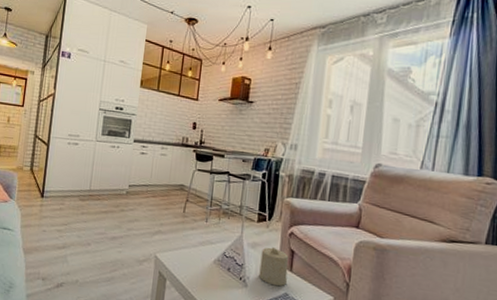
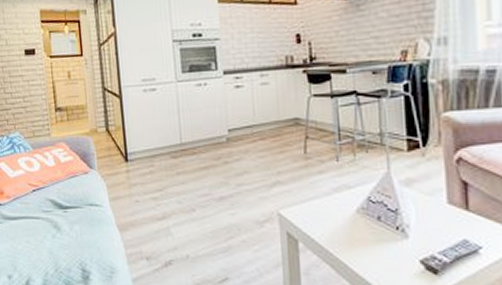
candle: present [259,246,289,287] -> none [420,180,463,232]

